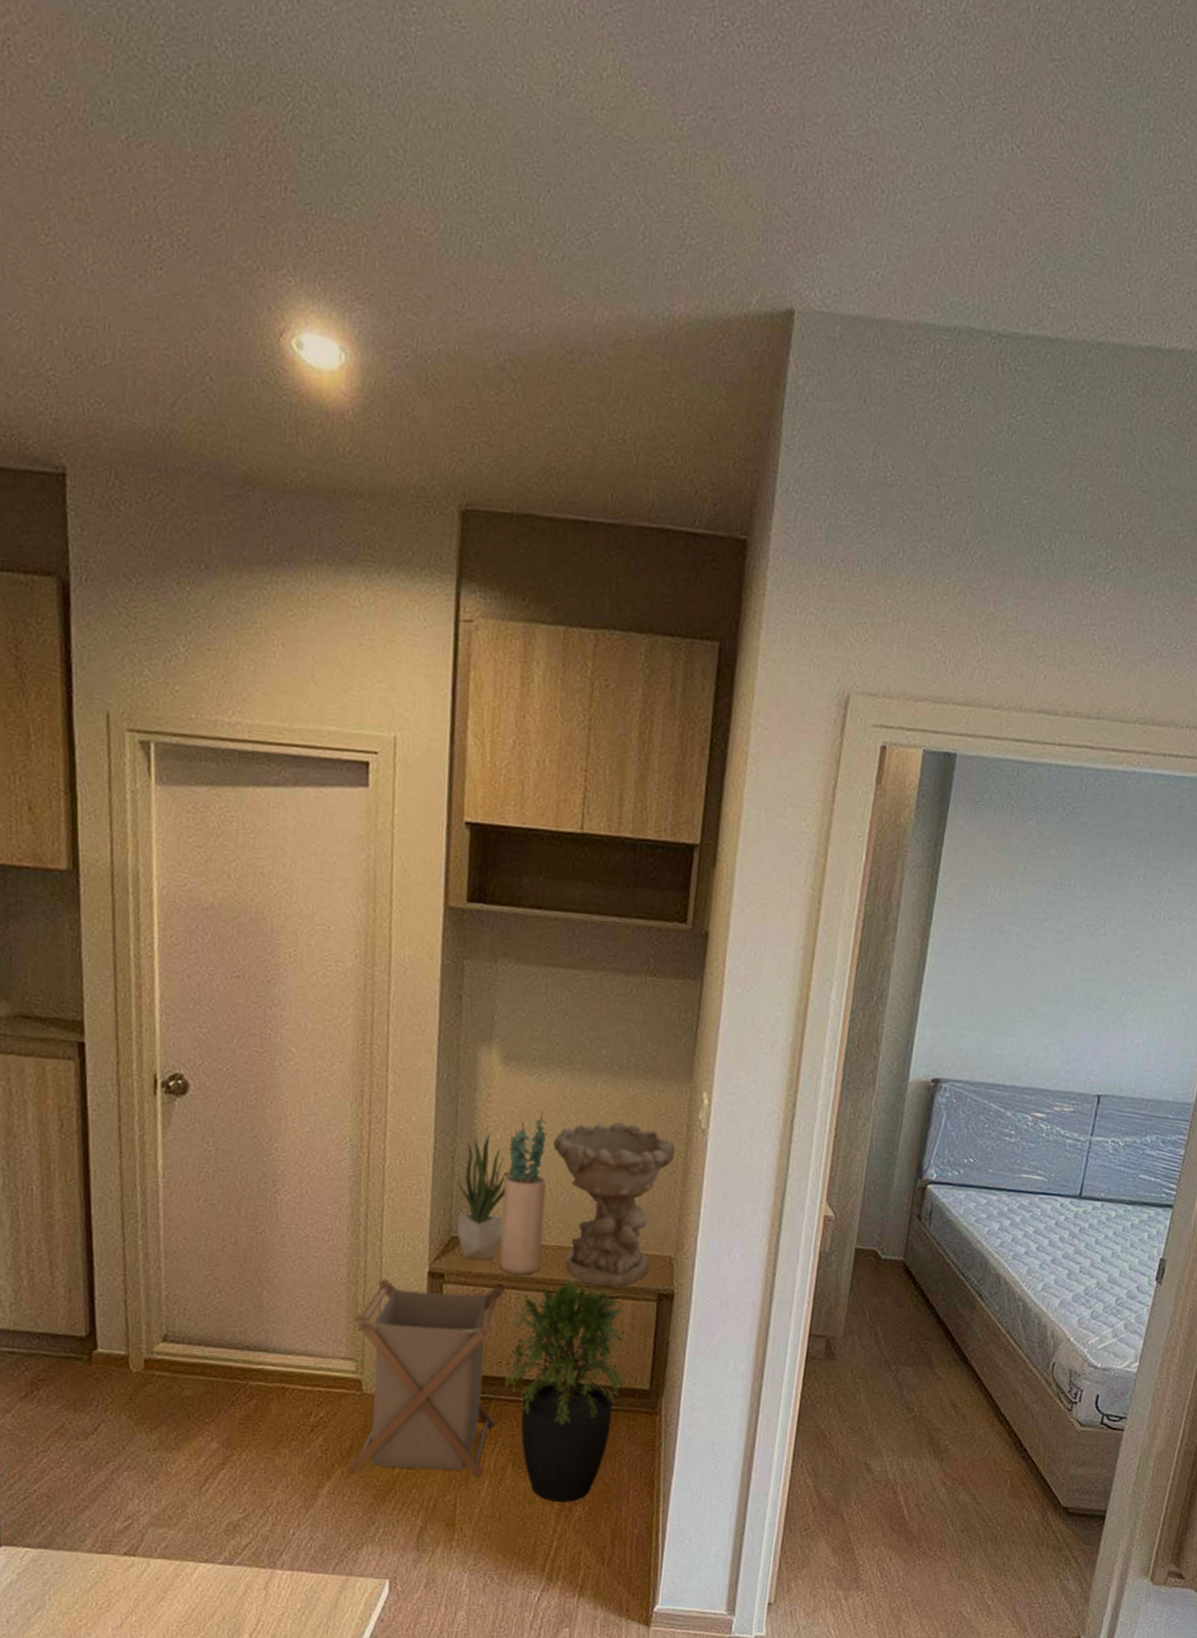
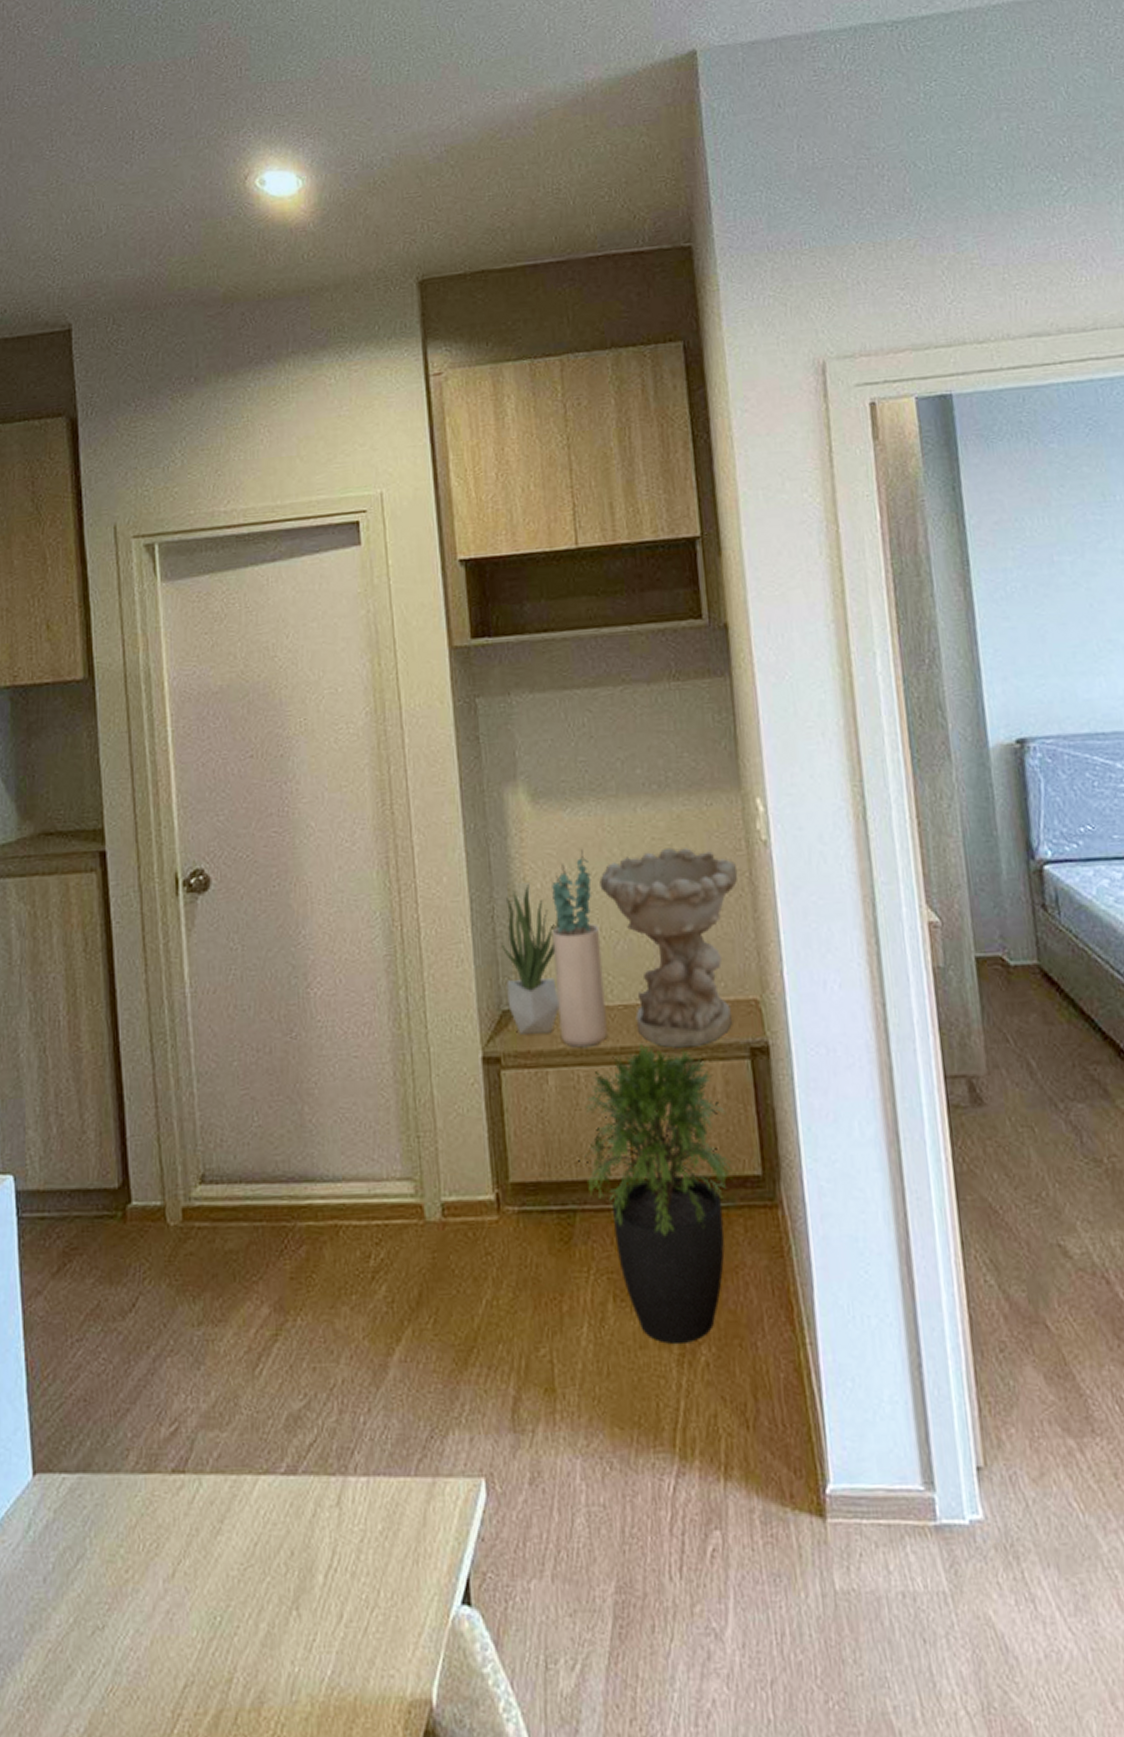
laundry basket: present [347,1278,504,1479] -> none [406,1063,586,1331]

